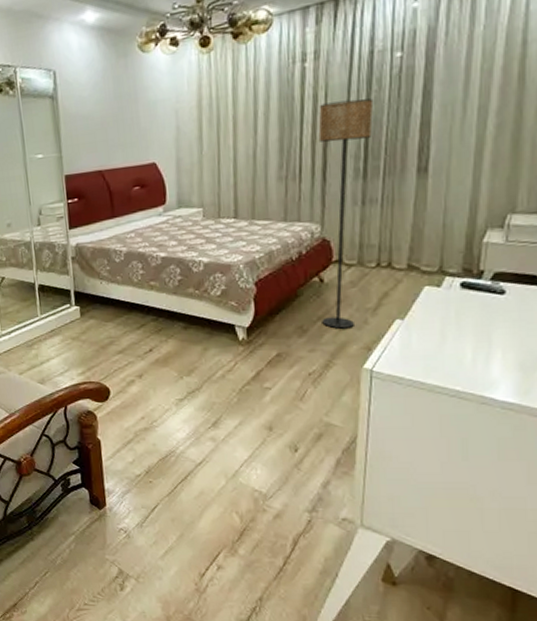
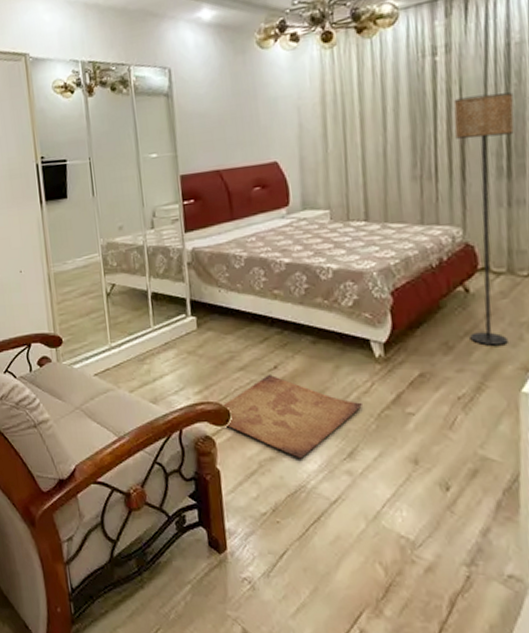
rug: none [102,356,227,428] -> present [221,374,364,459]

